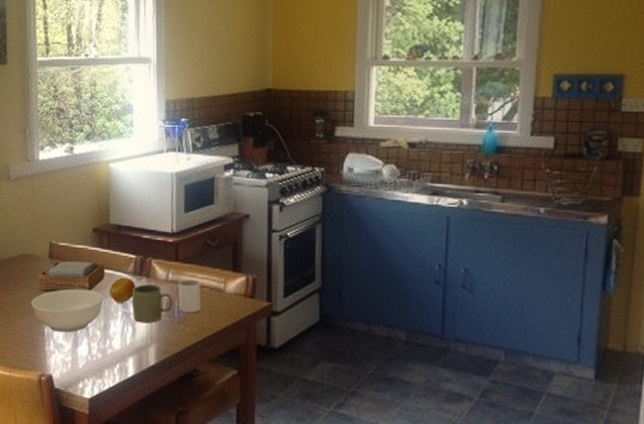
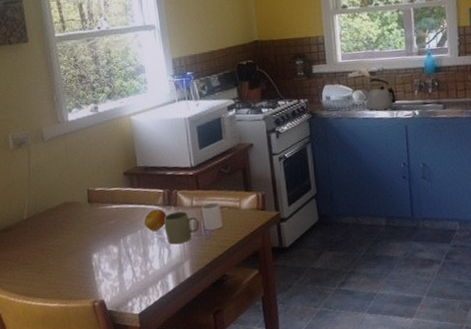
bowl: present [31,288,104,332] -> none [77,224,141,263]
napkin holder: present [38,260,106,292] -> none [81,199,139,231]
kettle: none [393,152,439,194] -> present [360,78,396,111]

